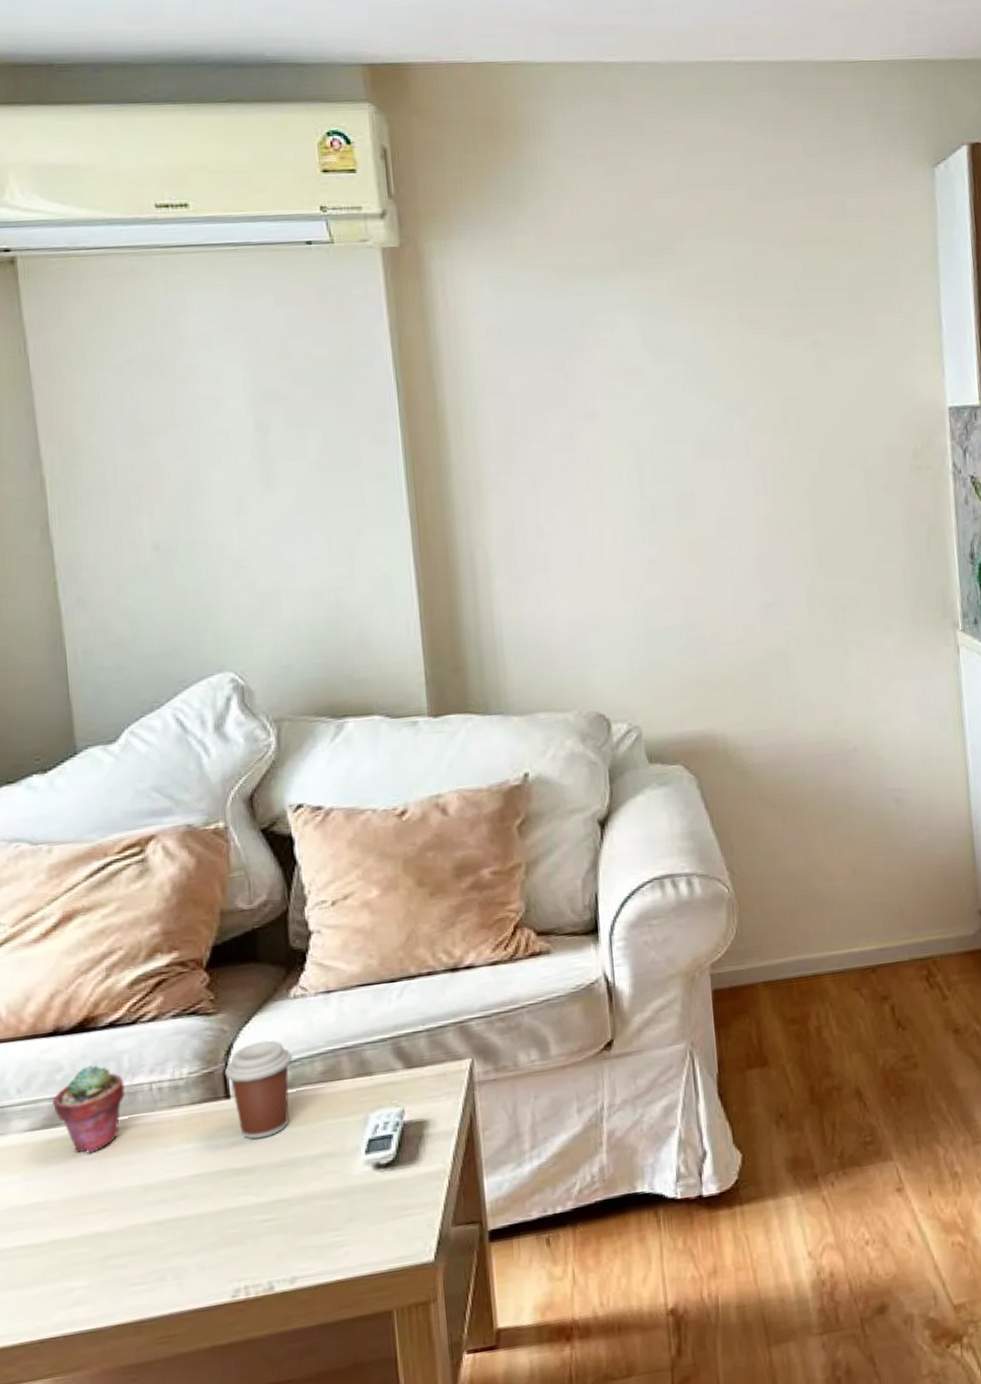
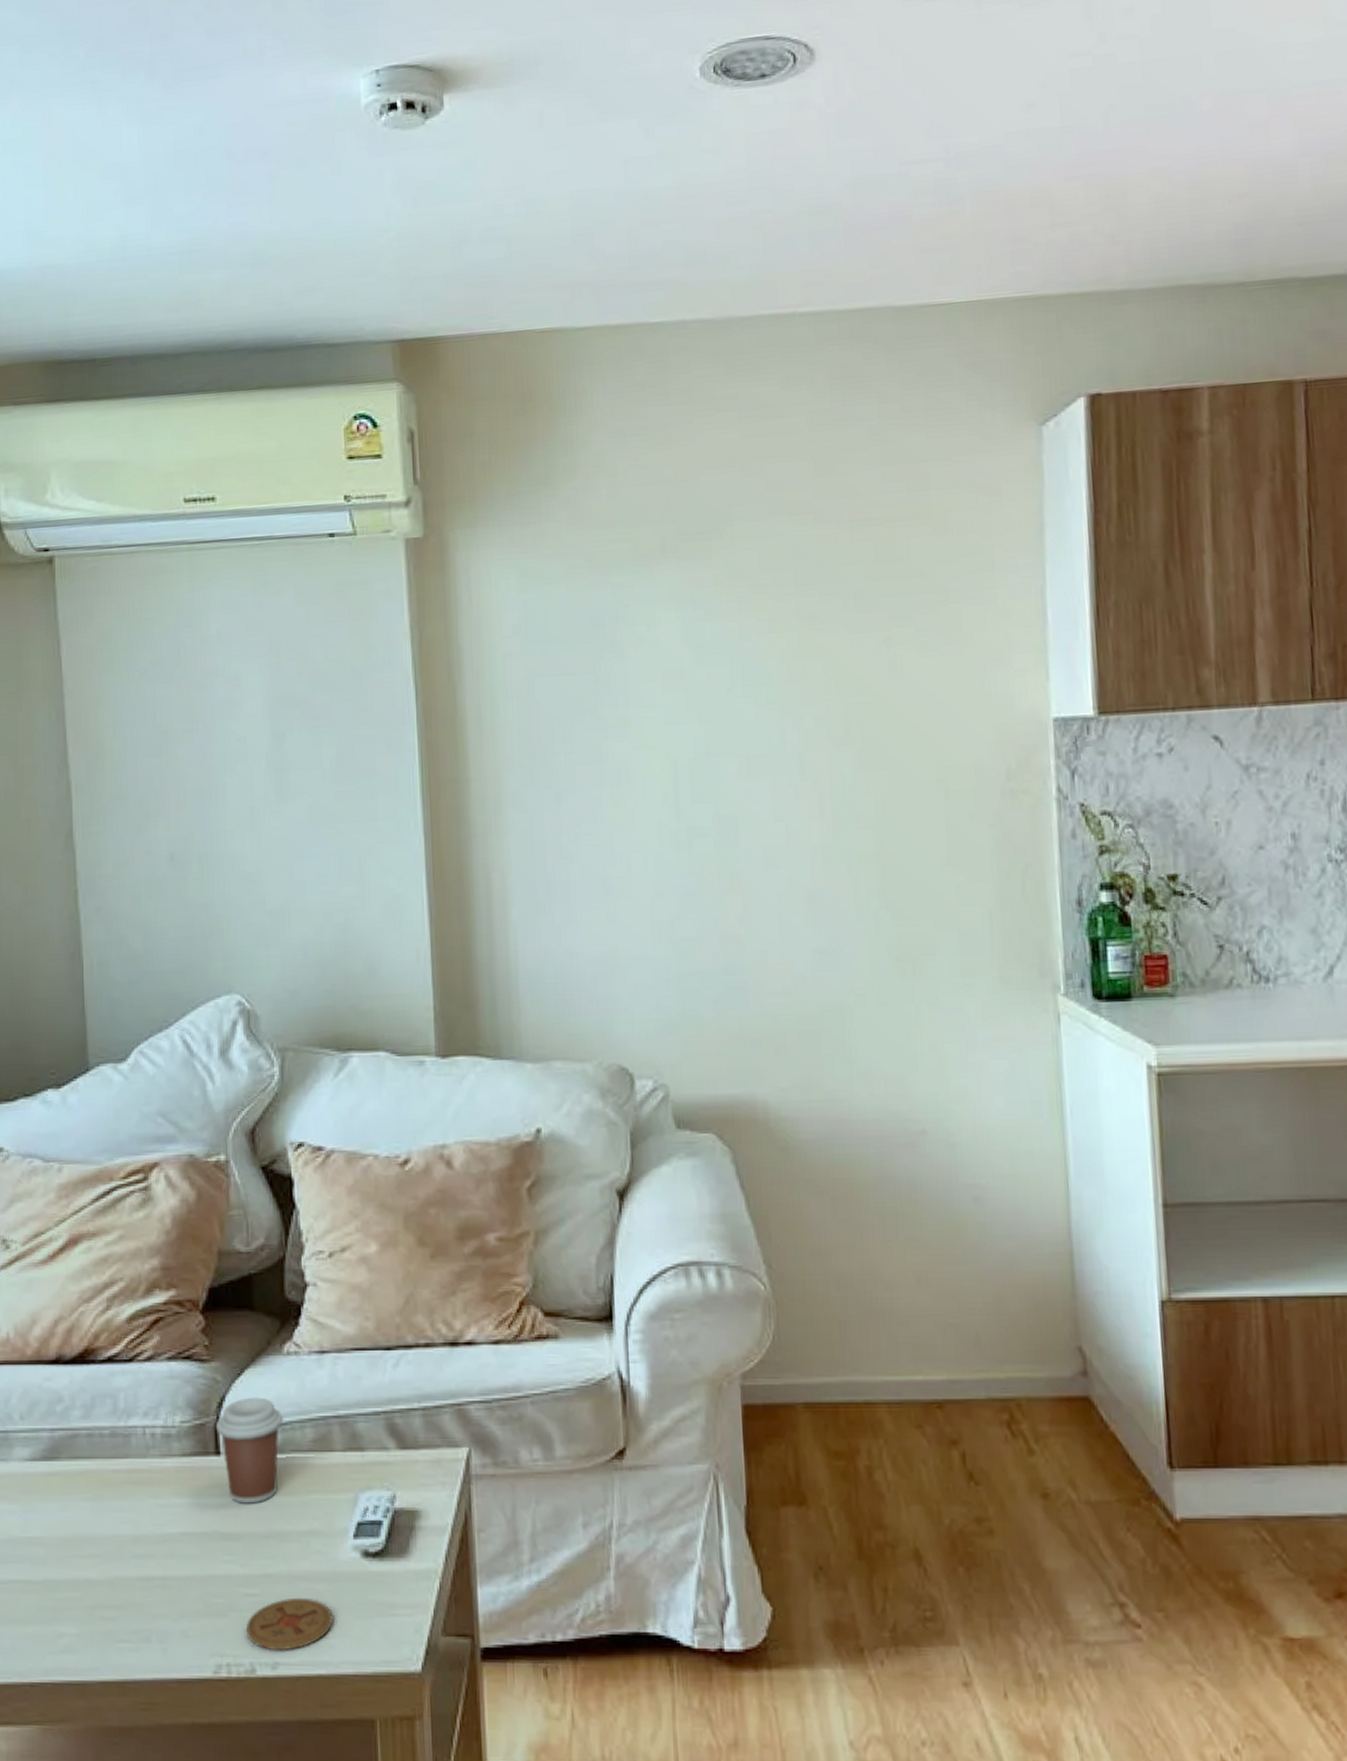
potted succulent: present [52,1065,125,1154] -> none [52,1399,120,1493]
coaster: none [262,1214,348,1267] -> present [245,1597,333,1650]

